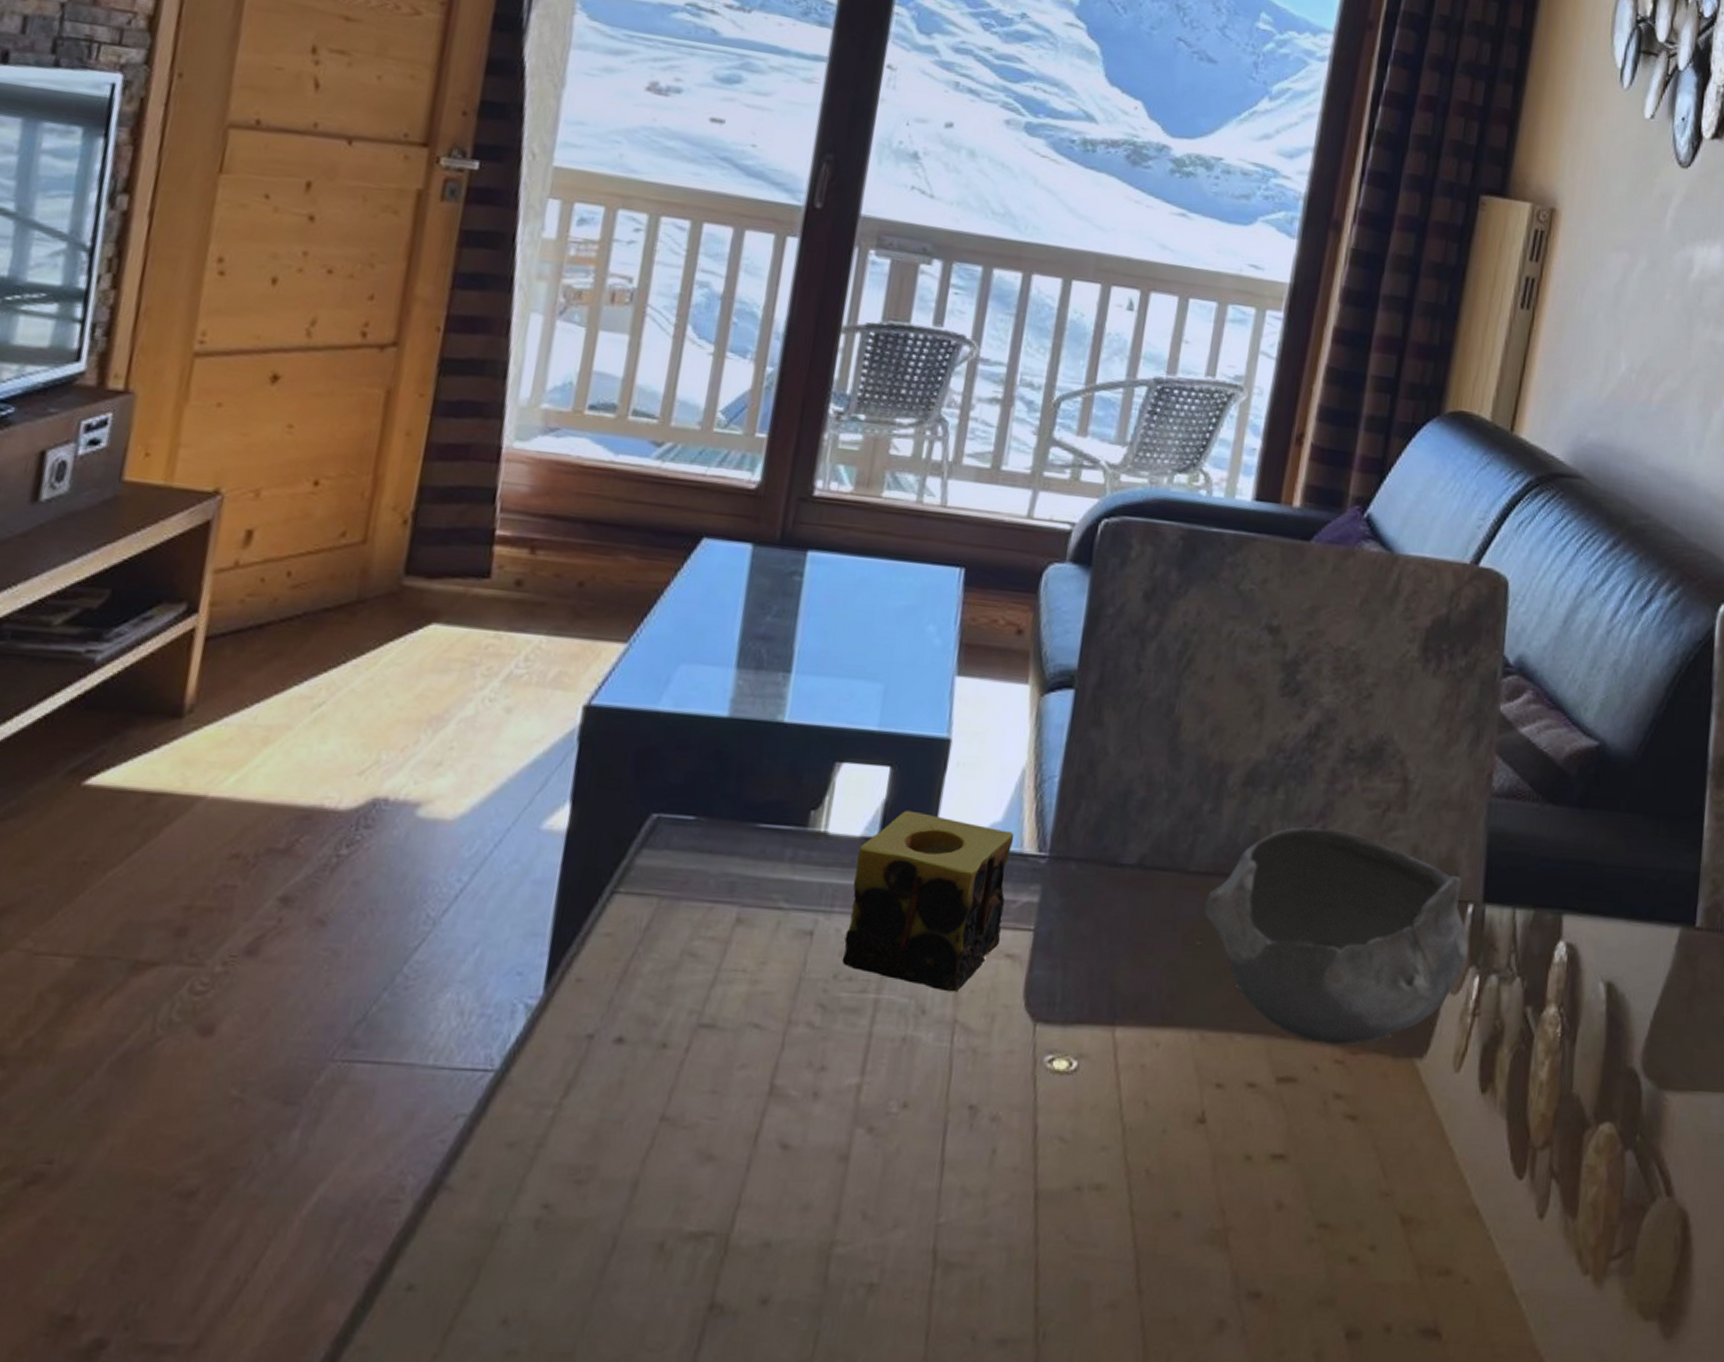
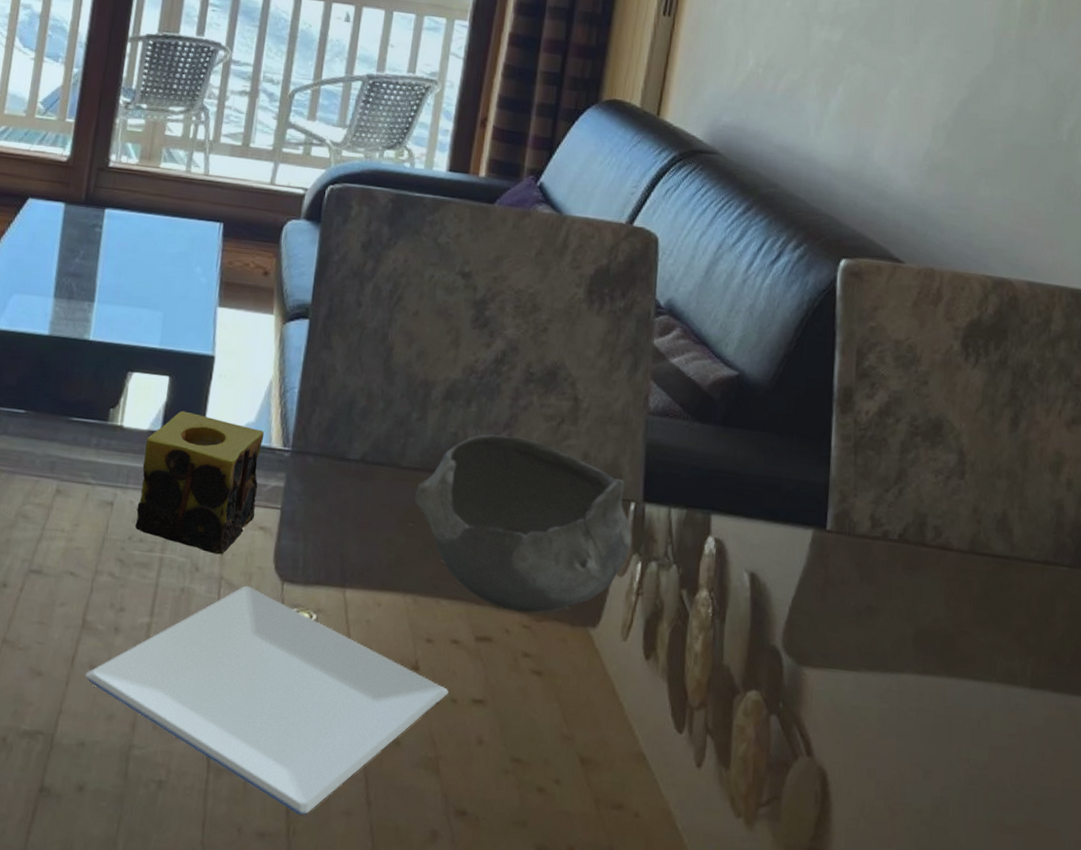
plate: none [773,1029,1242,1312] -> present [85,585,449,815]

